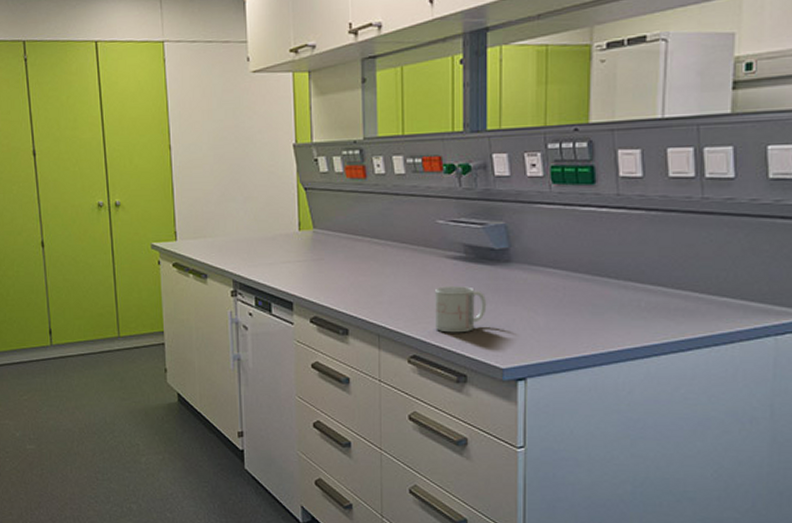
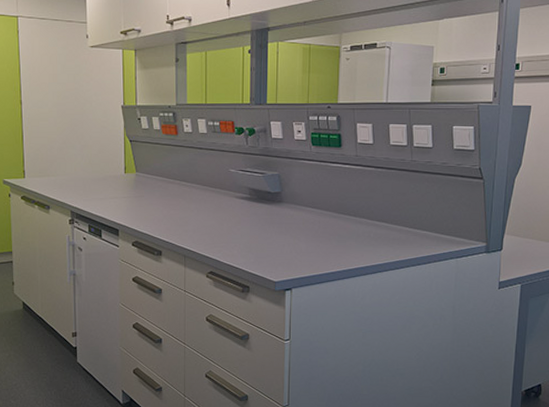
mug: present [434,286,487,333] -> none [226,219,265,255]

